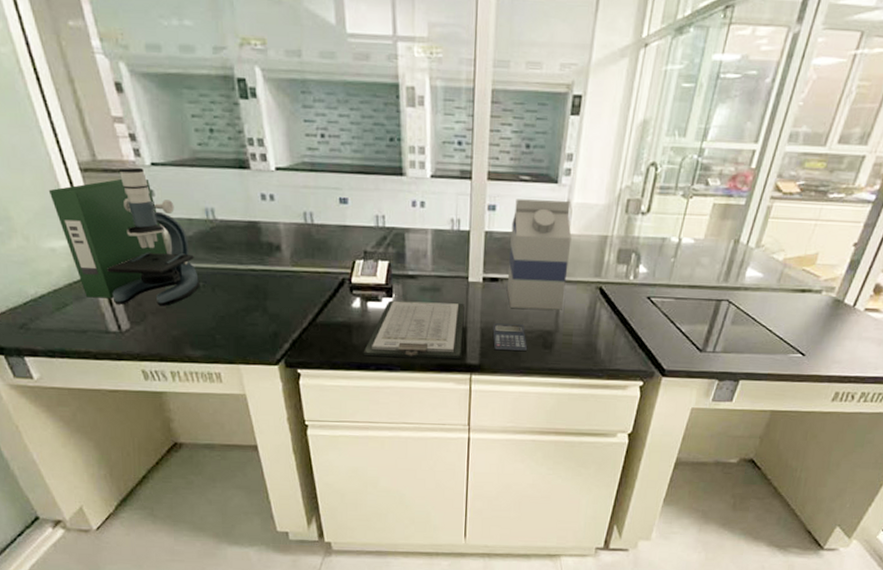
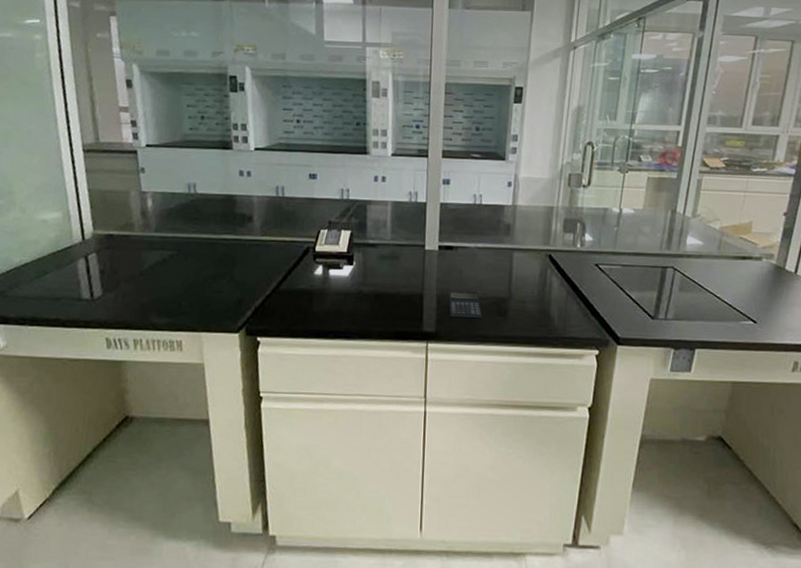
binder: present [48,178,168,299] -> none [52,158,149,267]
microscope: present [107,168,200,306] -> none [90,149,175,274]
clipboard: present [363,300,465,360] -> none [322,268,421,327]
carton: present [506,199,572,310] -> none [461,174,520,277]

